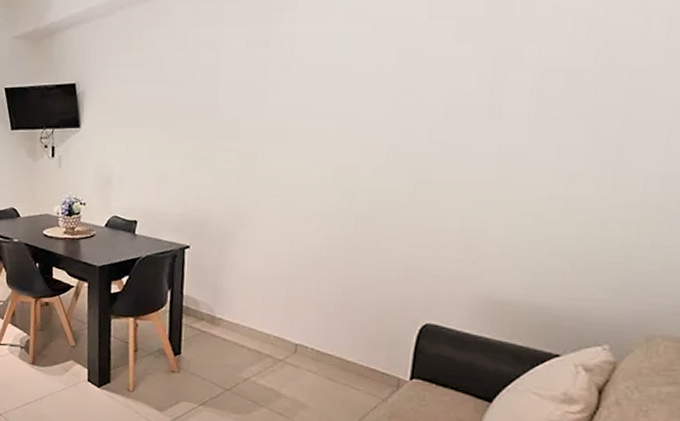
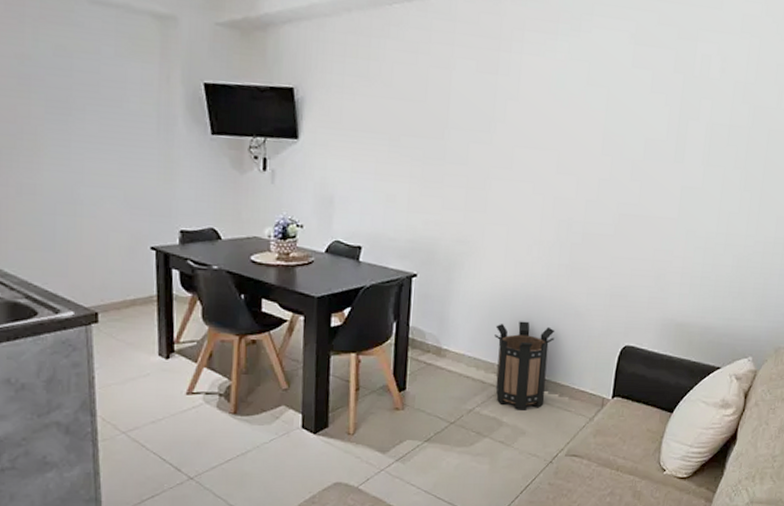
decorative basket: none [271,293,339,384] -> present [495,321,555,410]

